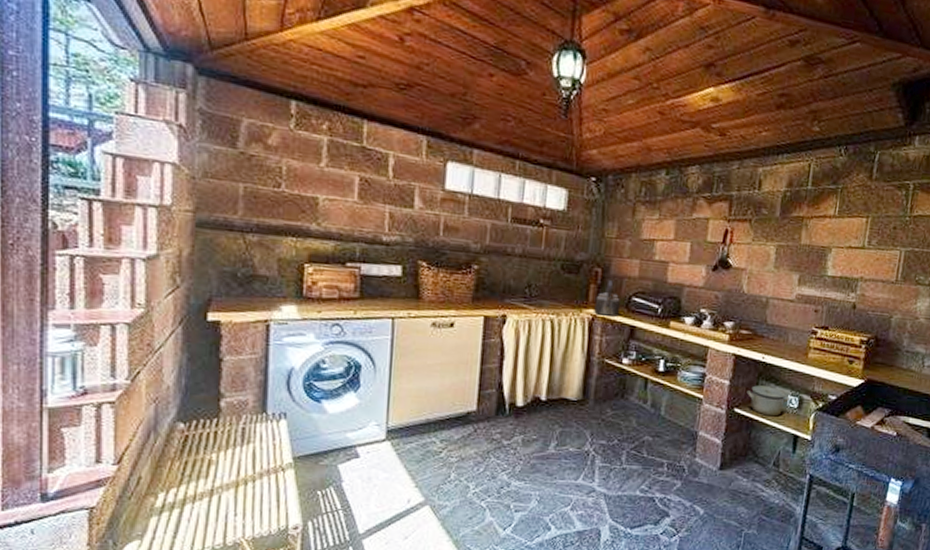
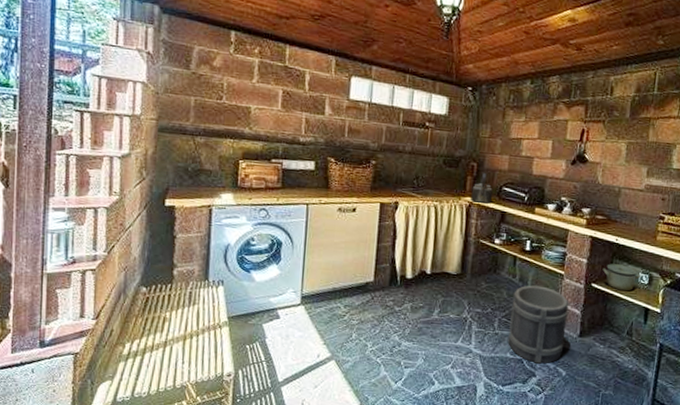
bucket: none [637,411,709,502] -> present [508,285,569,364]

